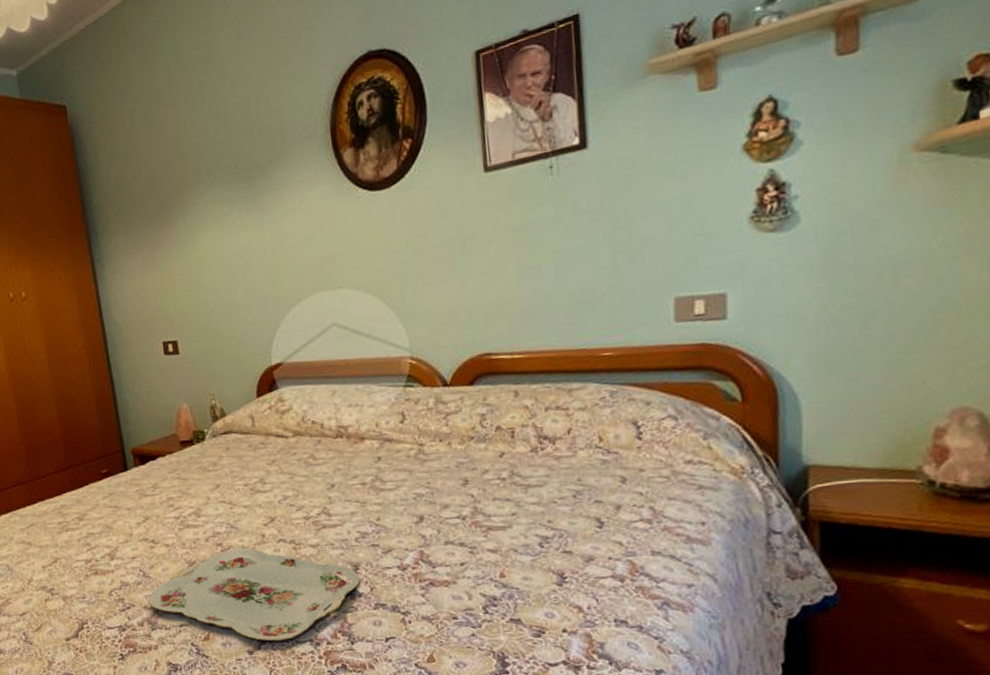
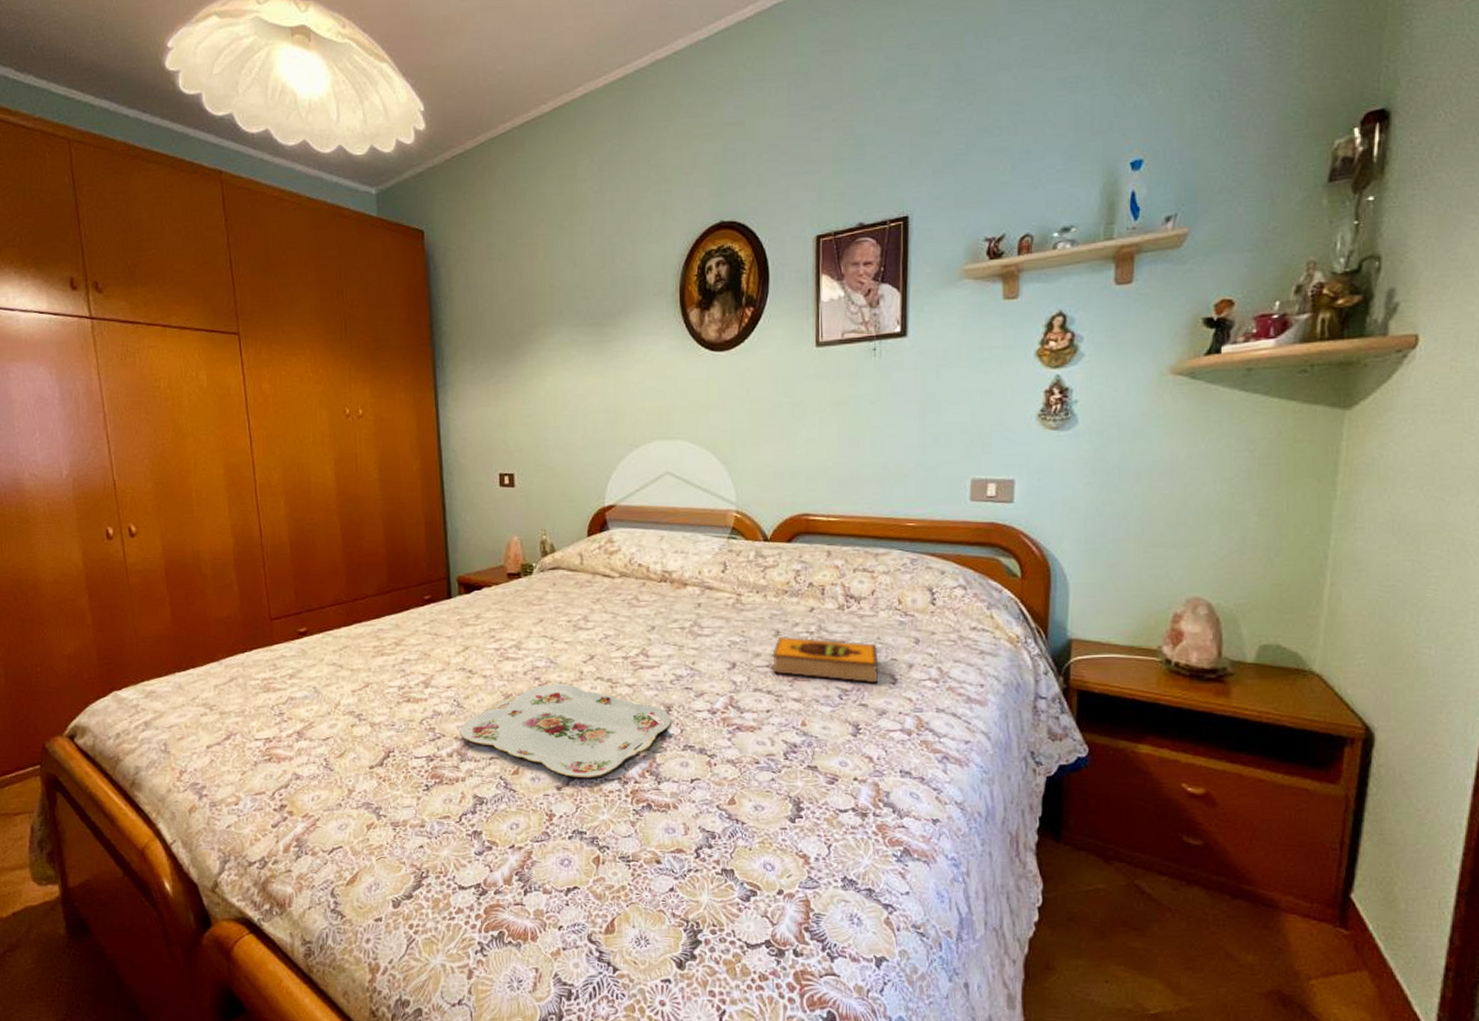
hardback book: none [462,484,583,529] -> present [772,636,879,684]

